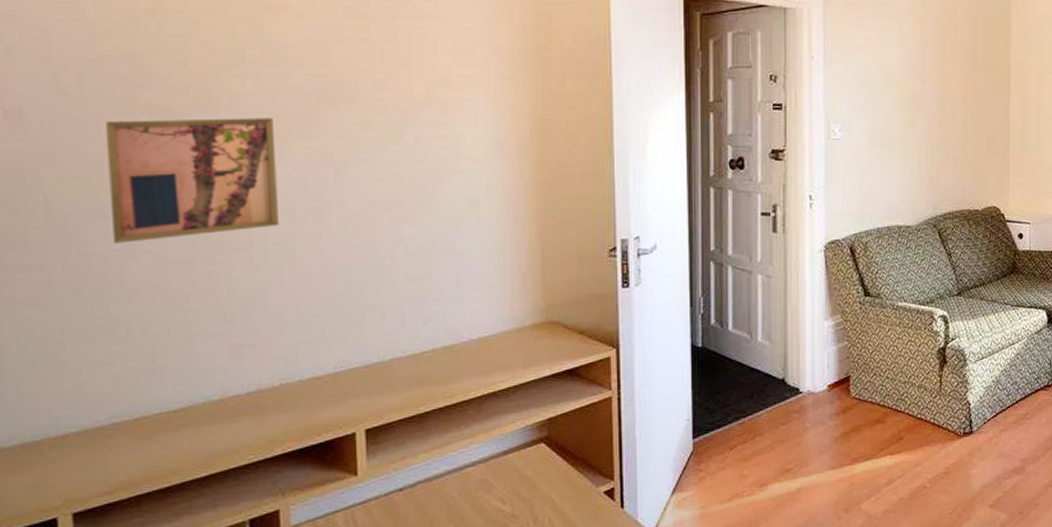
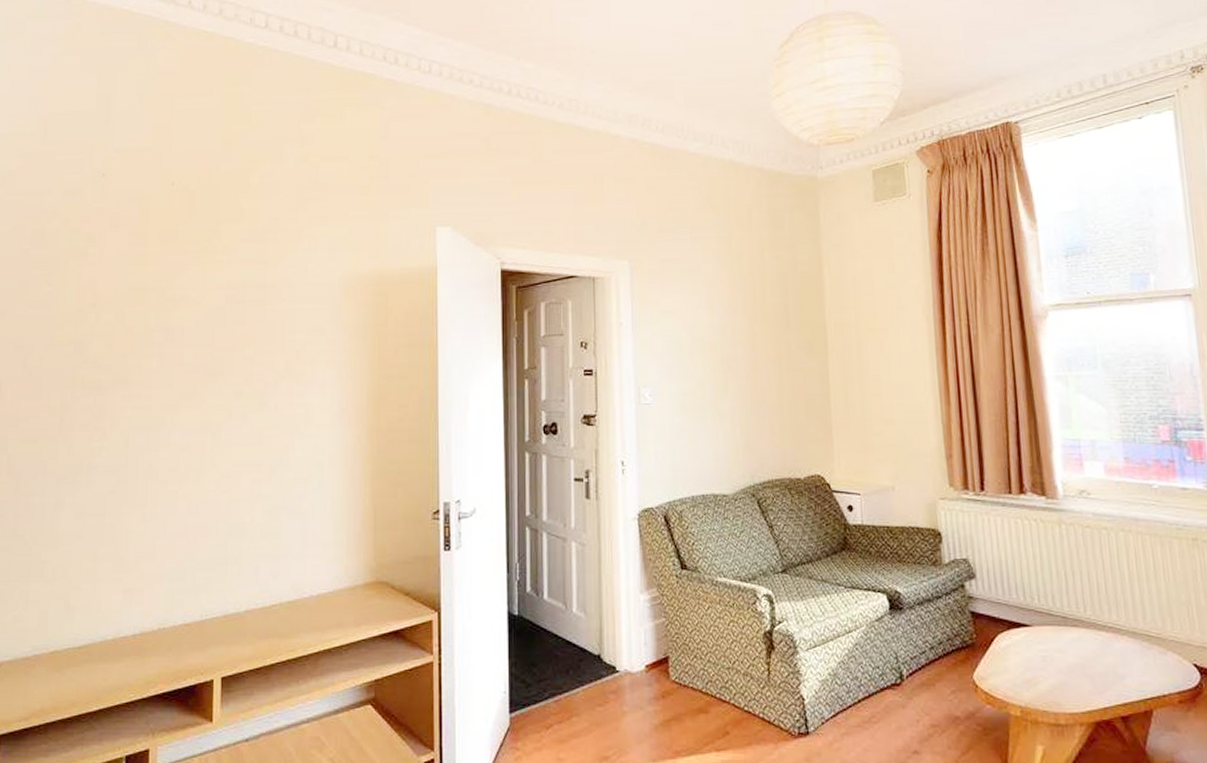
wall art: present [105,118,278,243] -> none [50,390,170,497]

